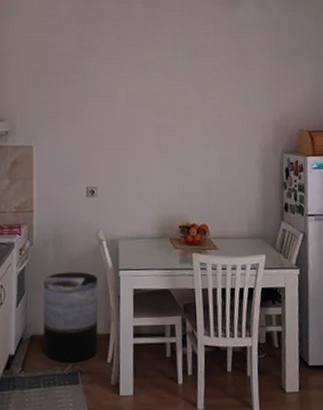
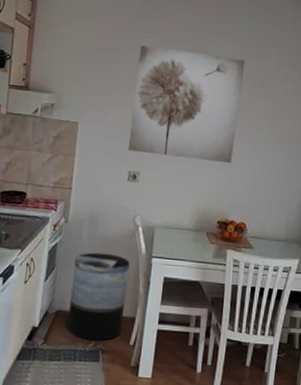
wall art: none [83,65,186,168] -> present [128,45,246,164]

